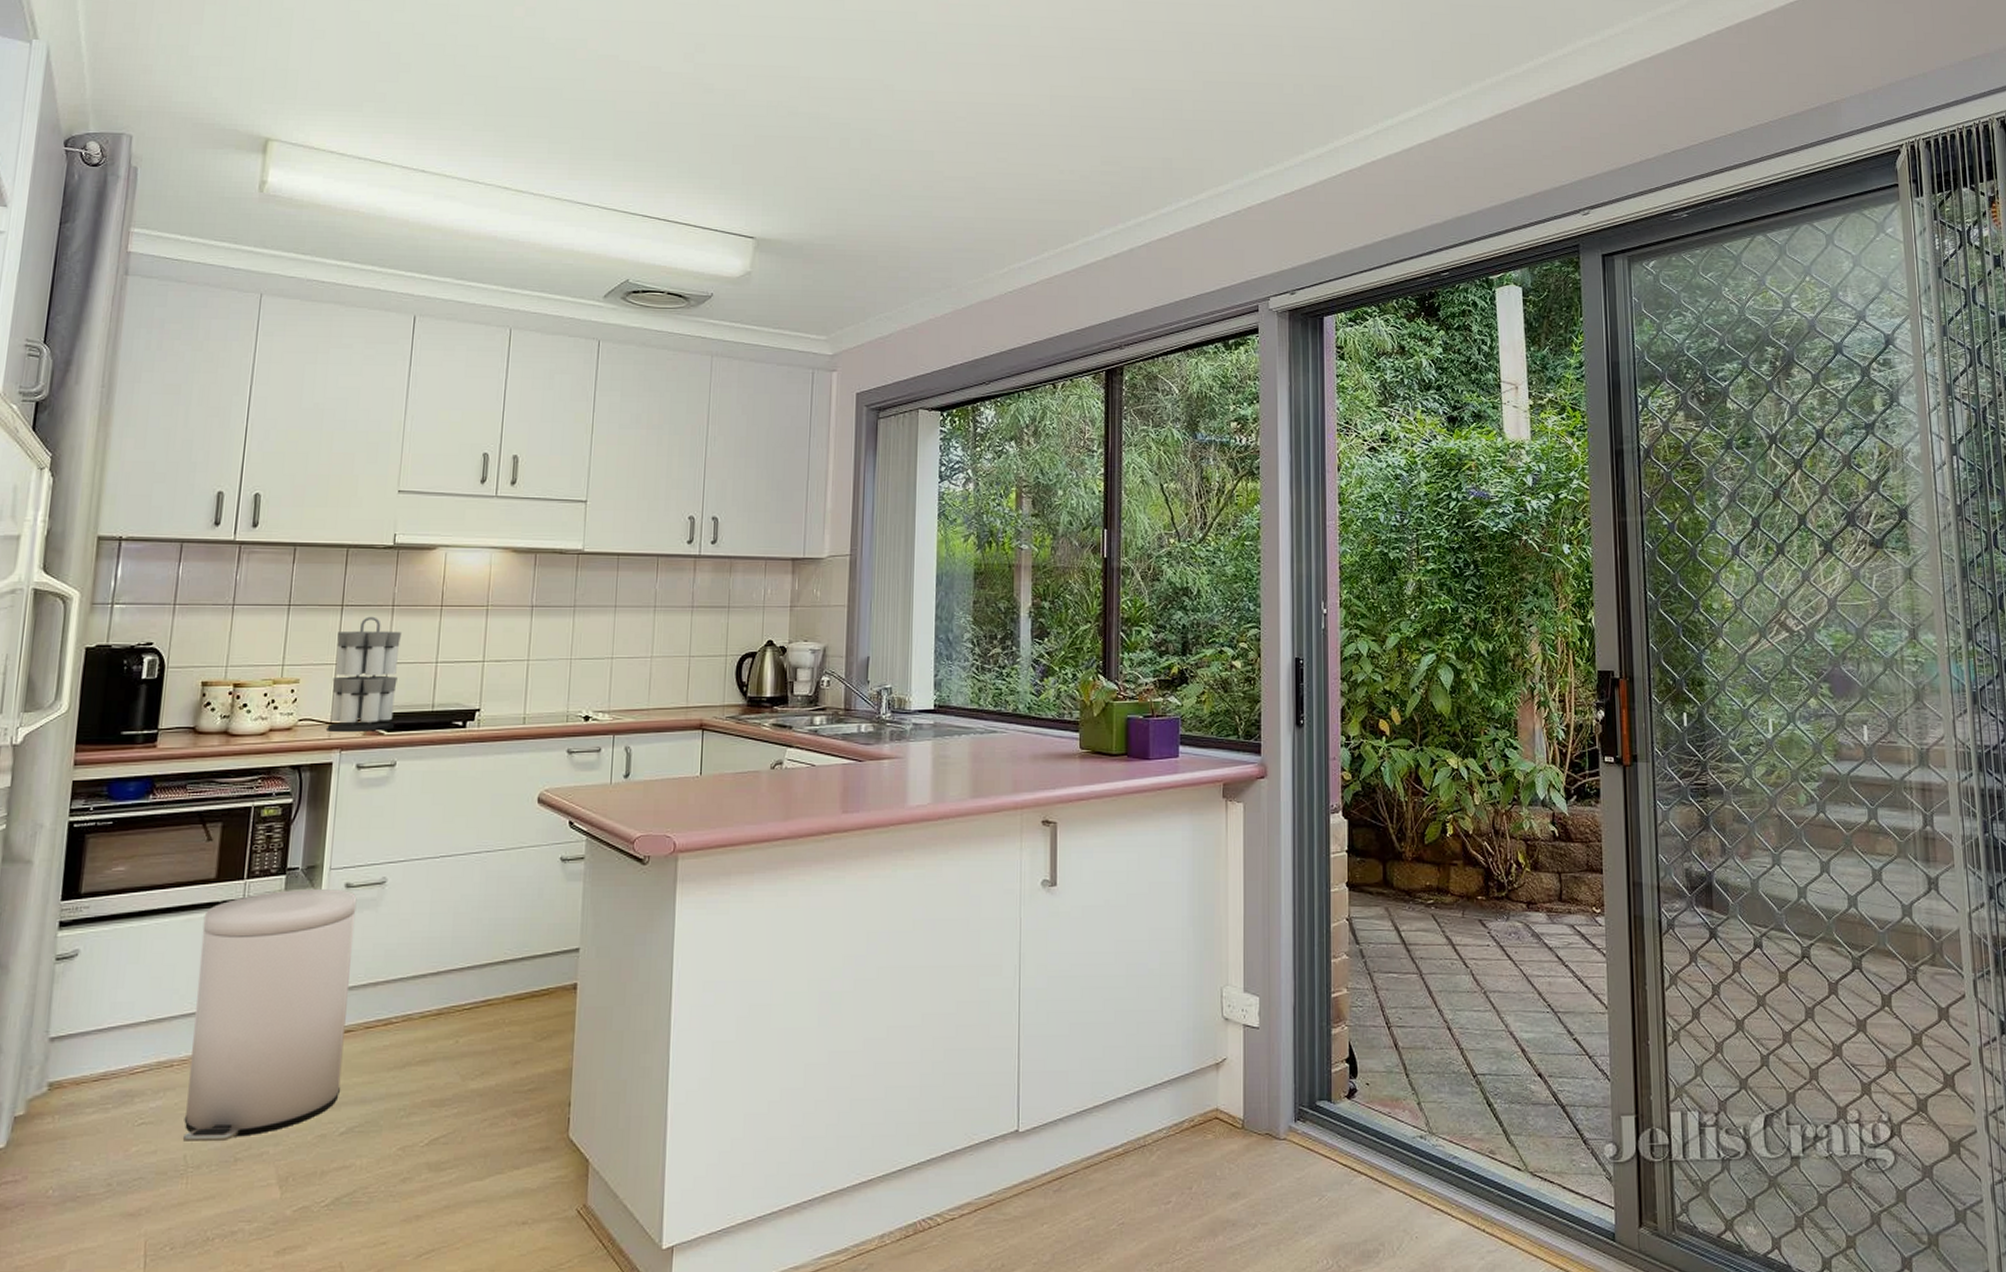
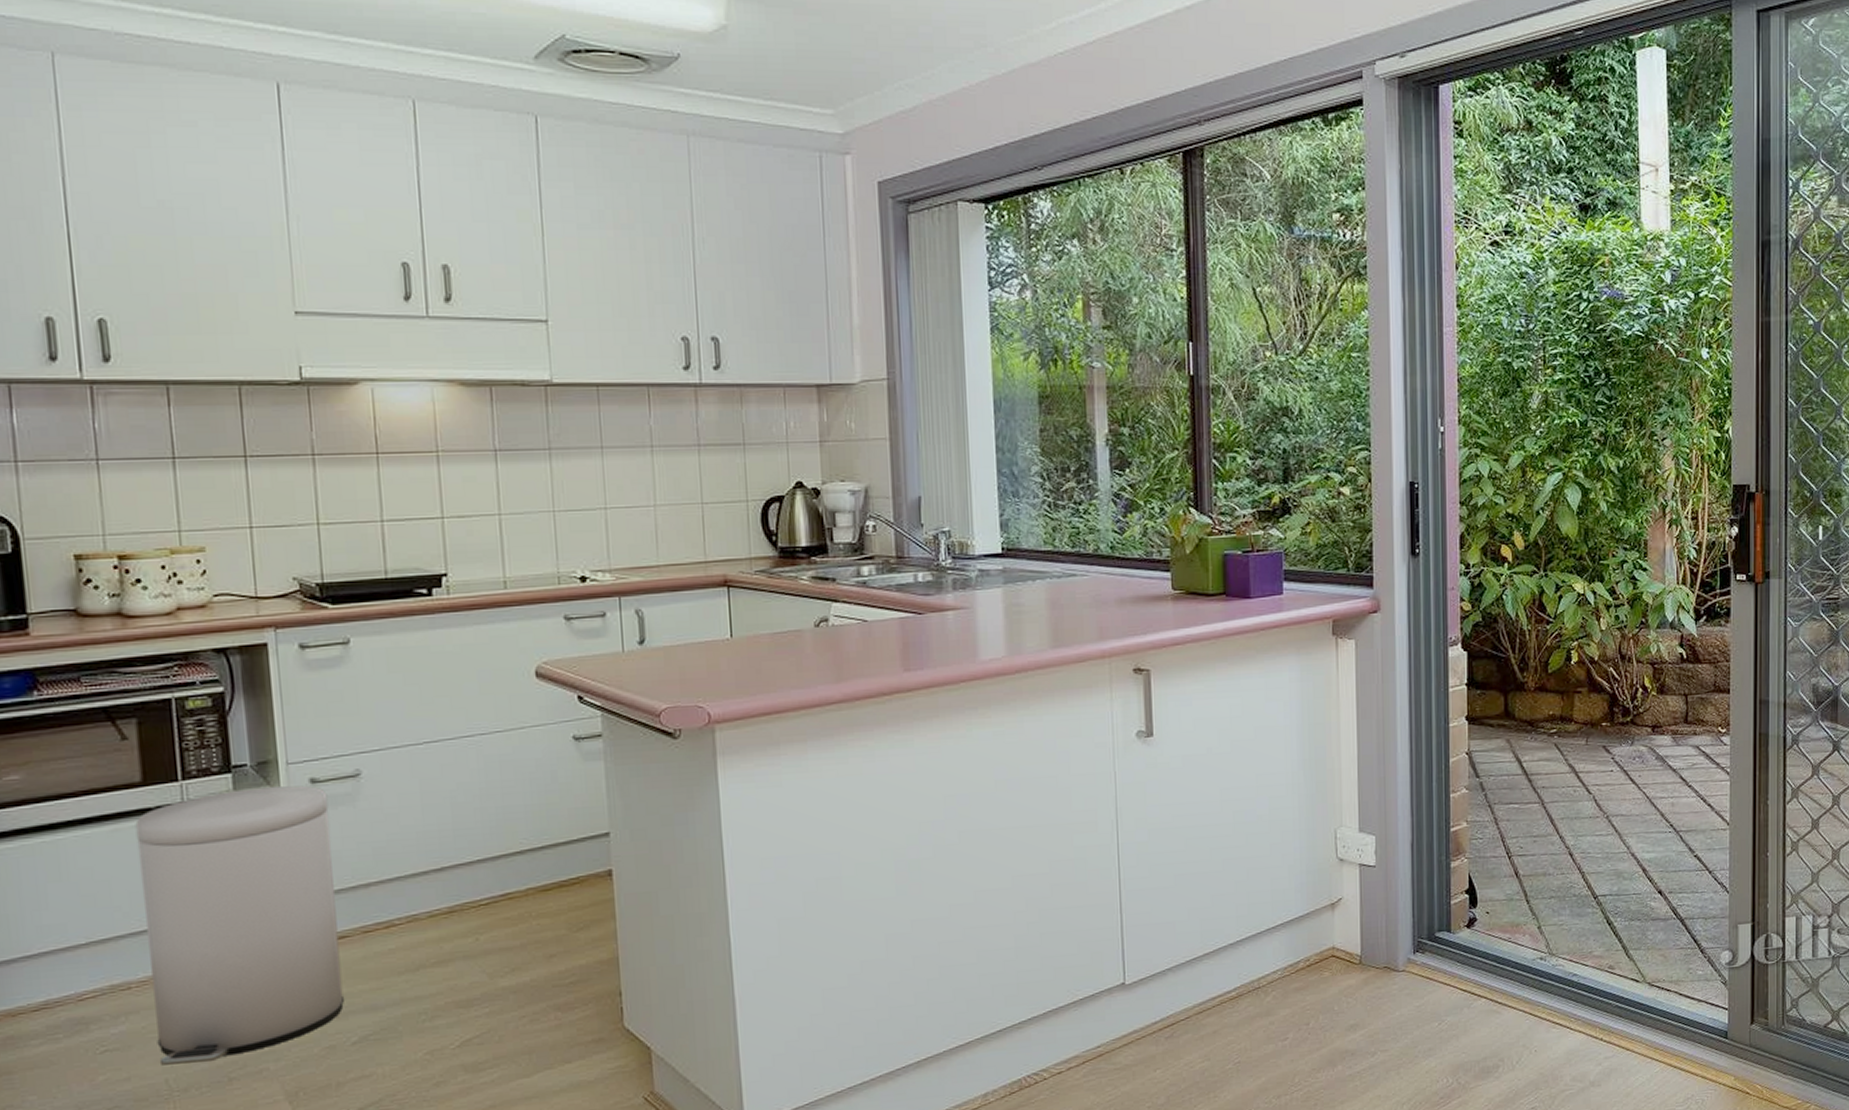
spice rack: present [327,616,401,733] -> none [244,468,341,608]

